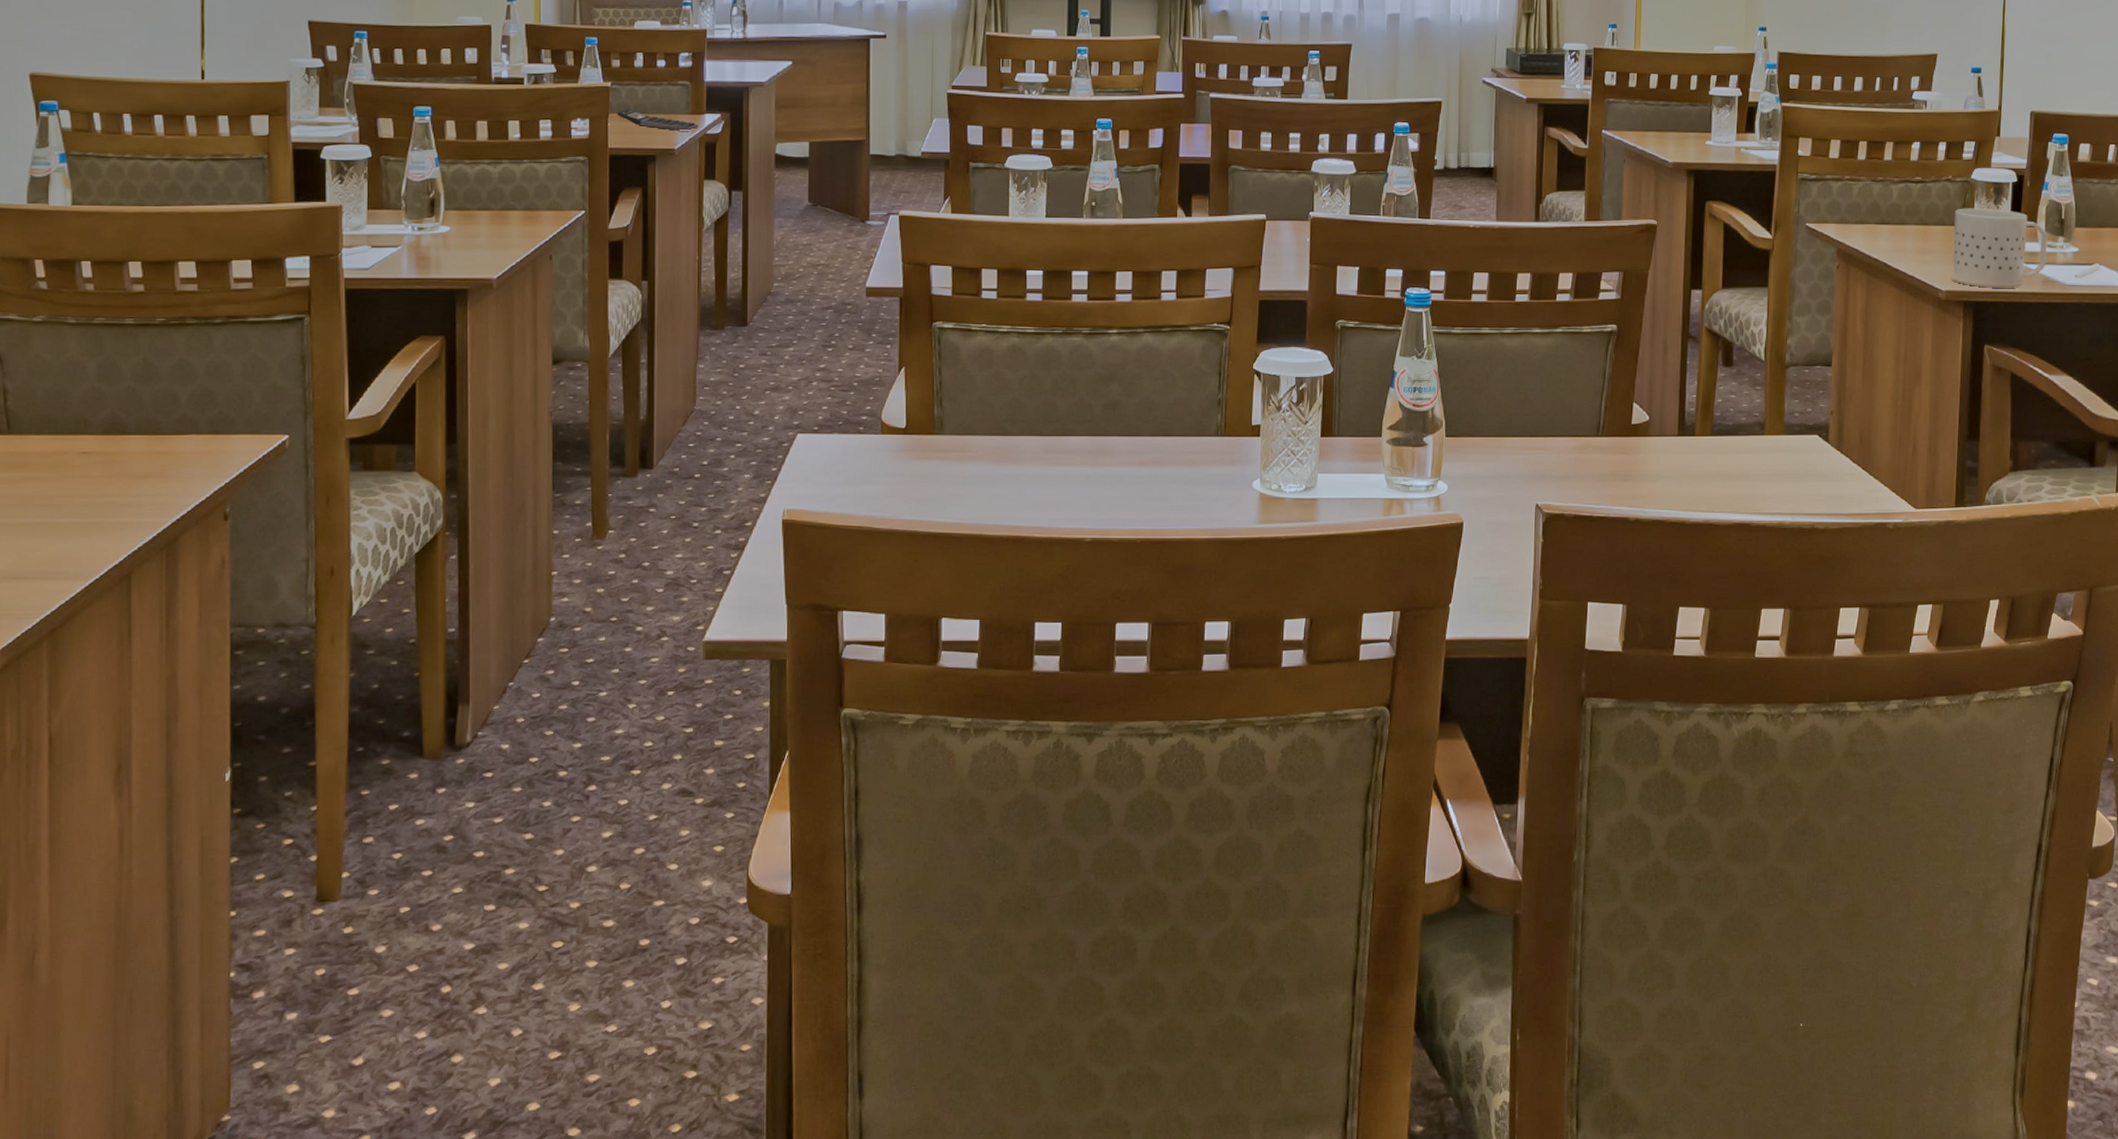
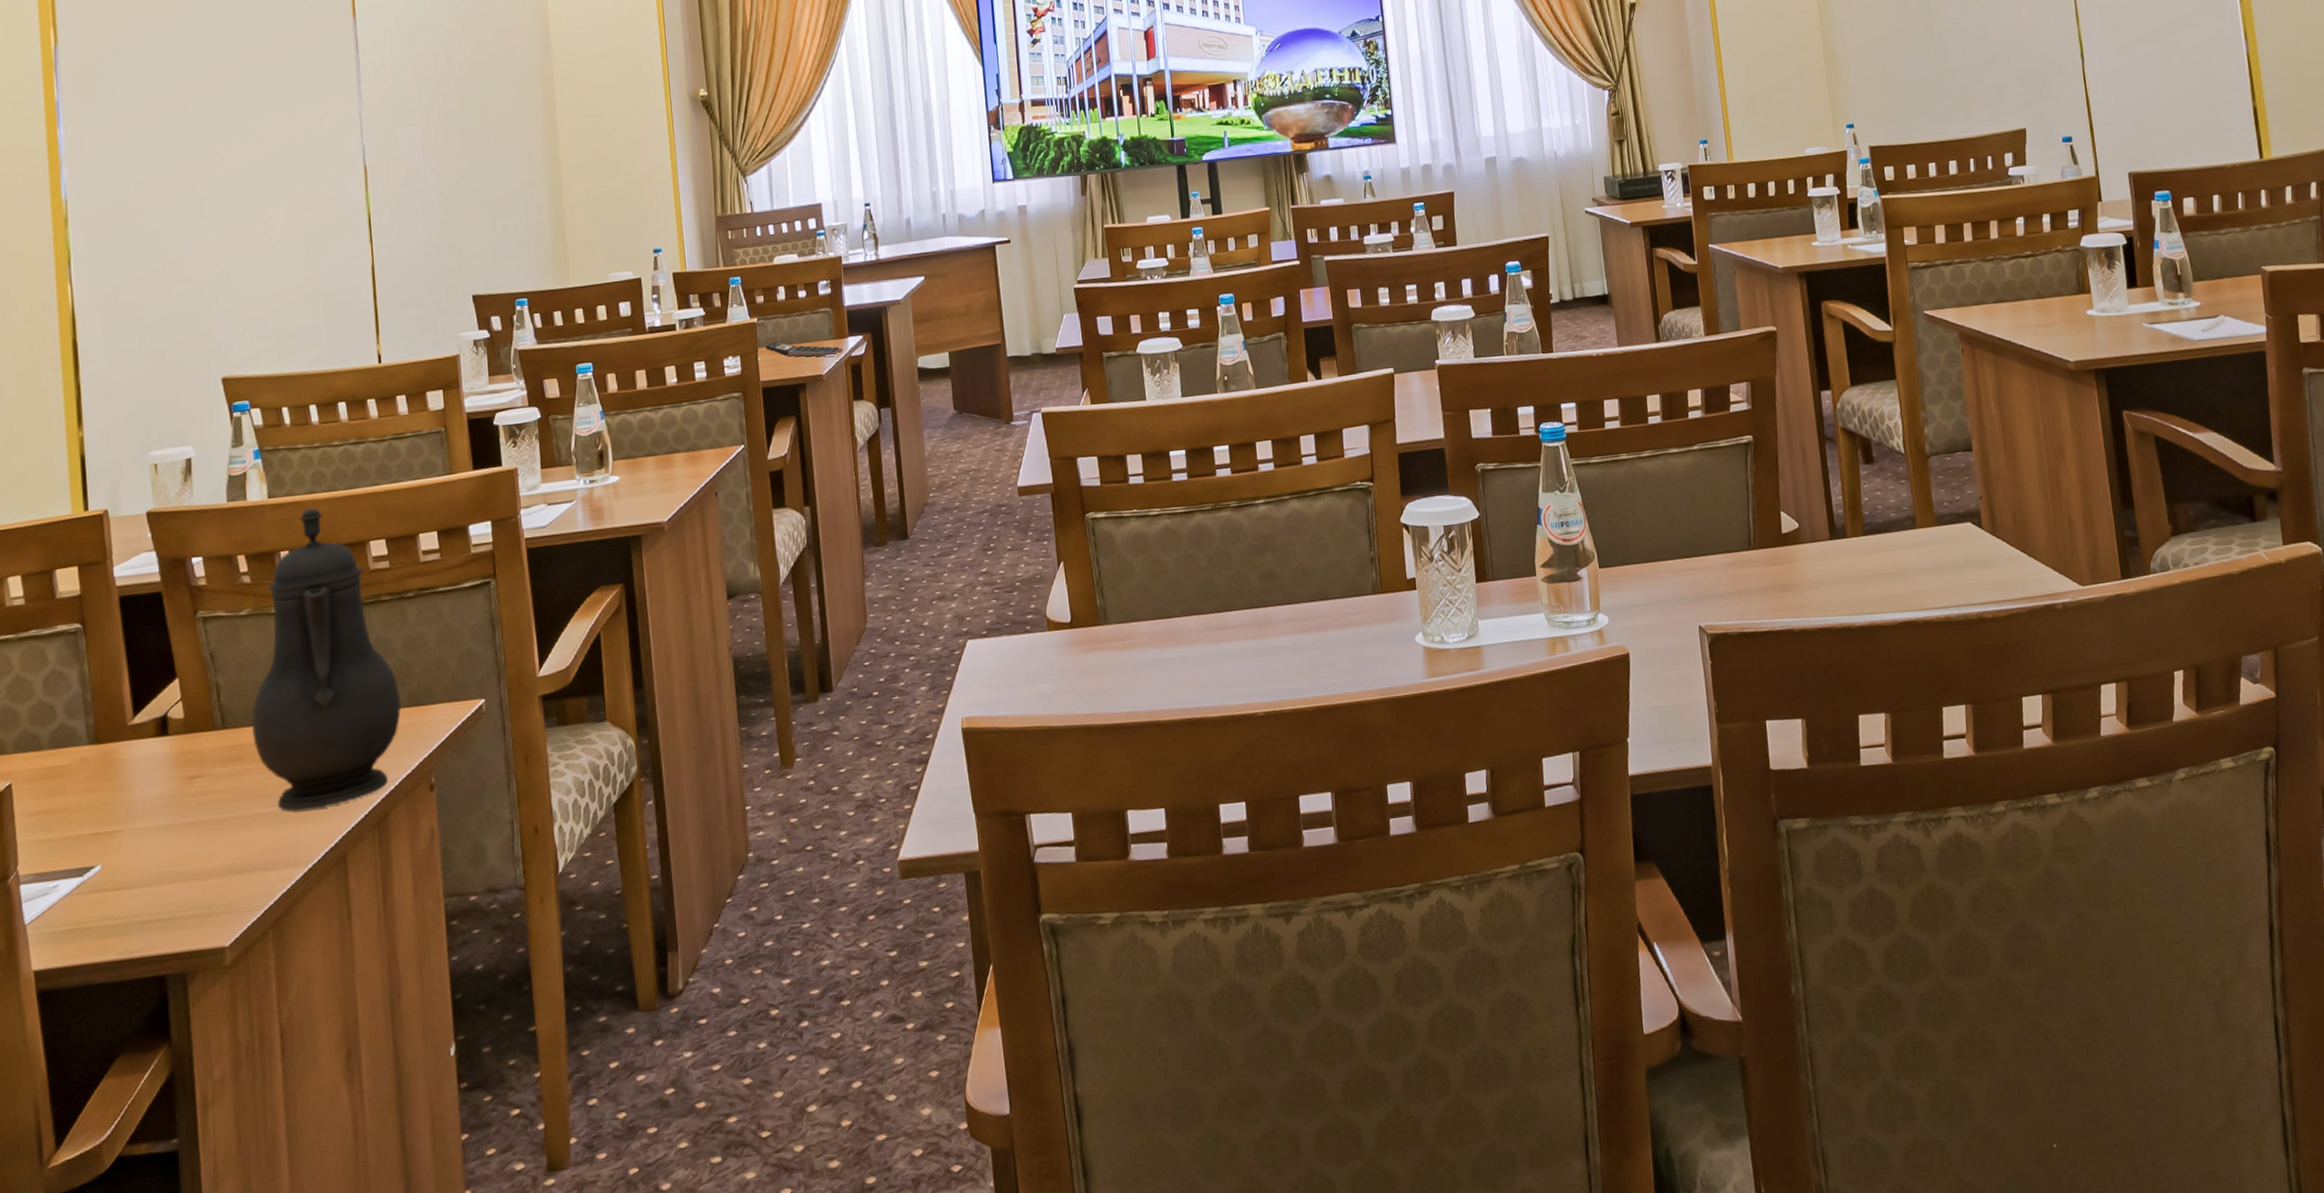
coffeepot: none [38,220,200,525] -> present [251,507,402,811]
mug: present [1951,208,2048,288] -> none [2070,273,2171,353]

